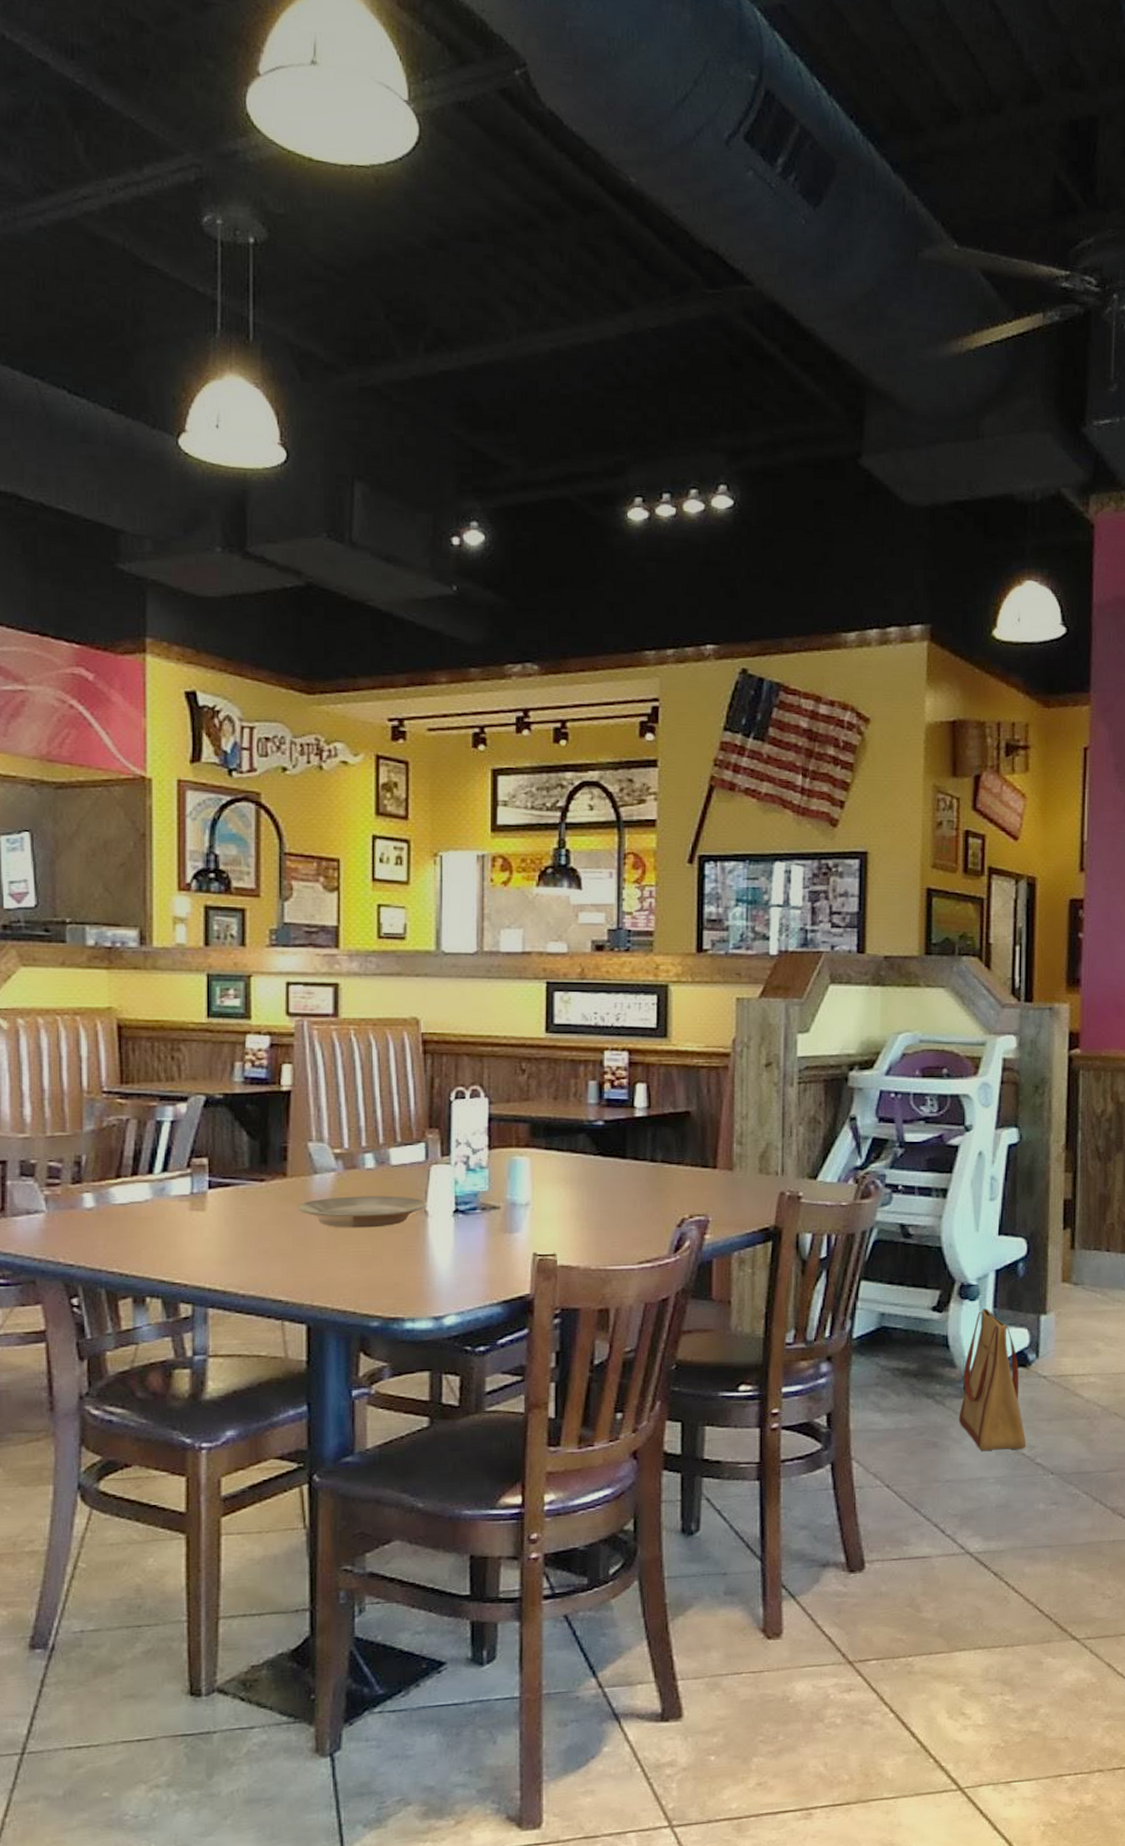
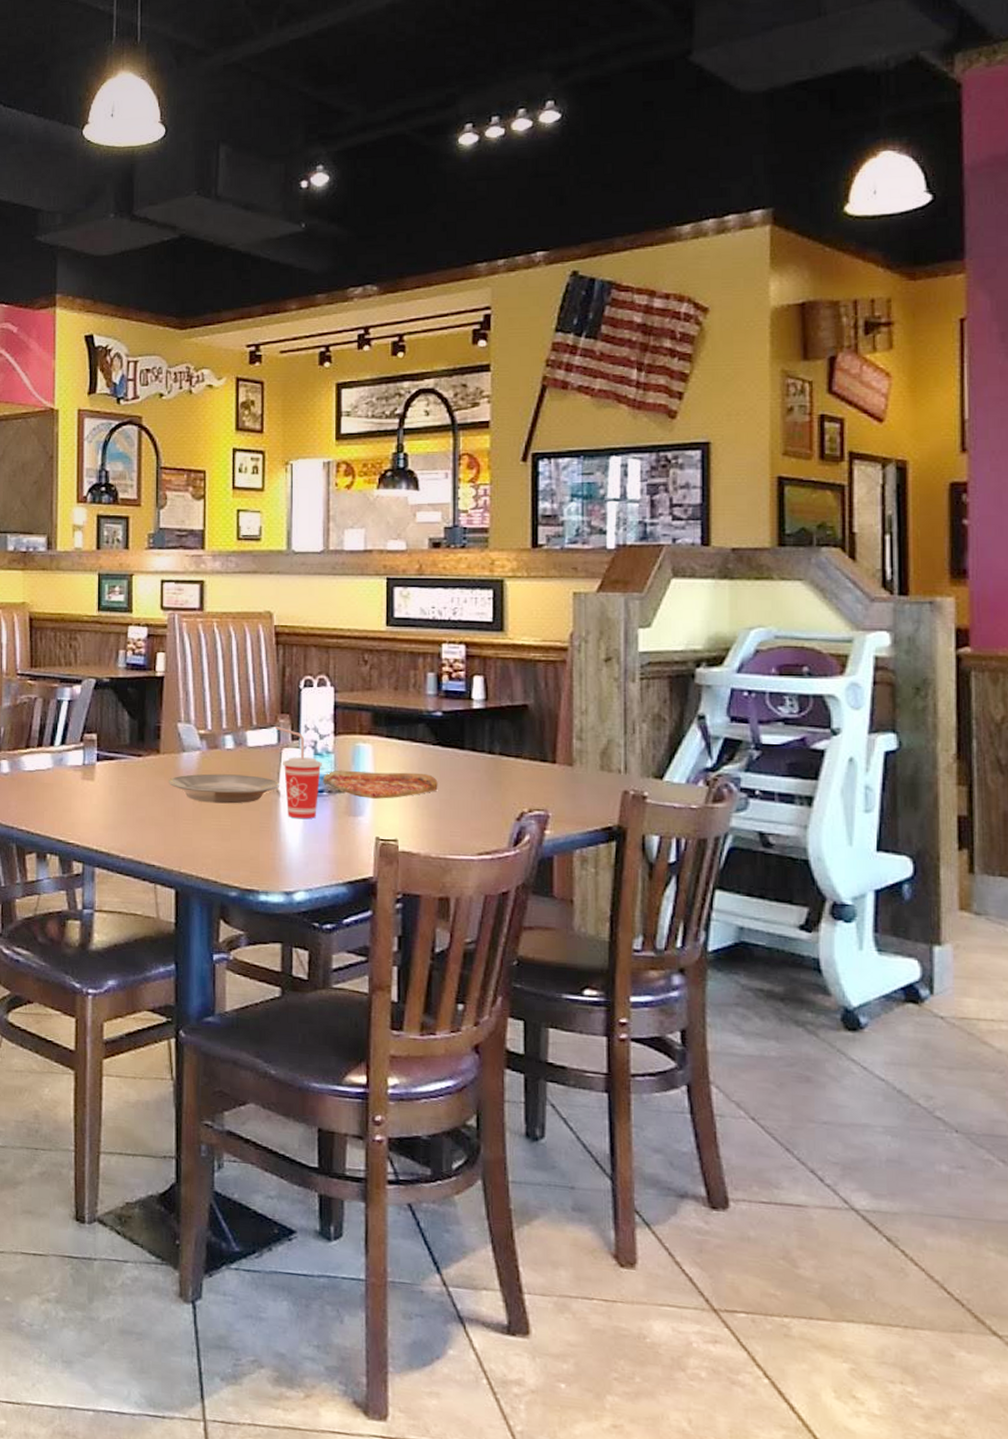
beverage cup: none [423,1141,475,1240] -> present [275,726,322,819]
pizza slice: none [476,1184,599,1214] -> present [323,770,438,799]
shopping bag: present [958,1308,1027,1451] -> none [835,931,922,1098]

